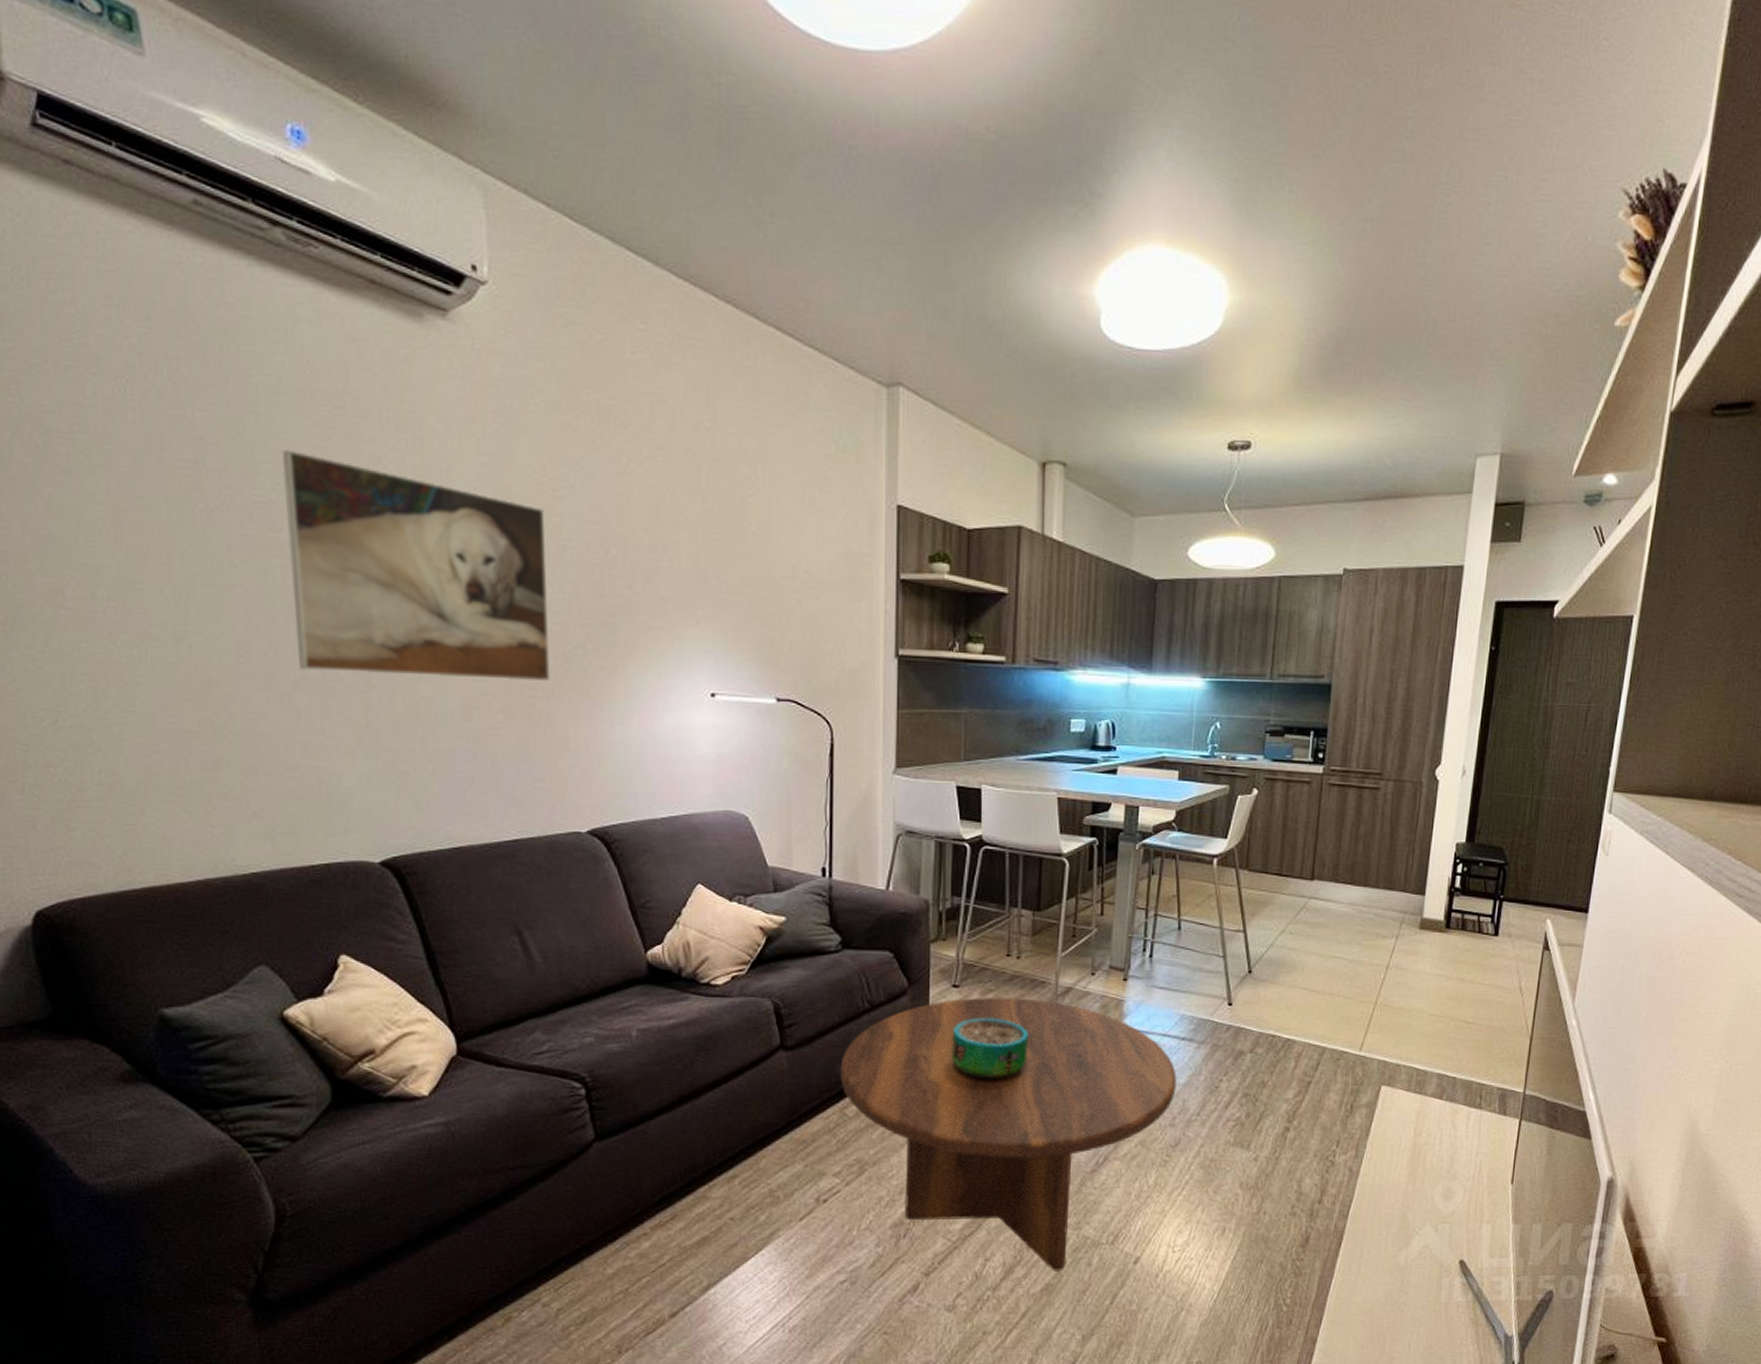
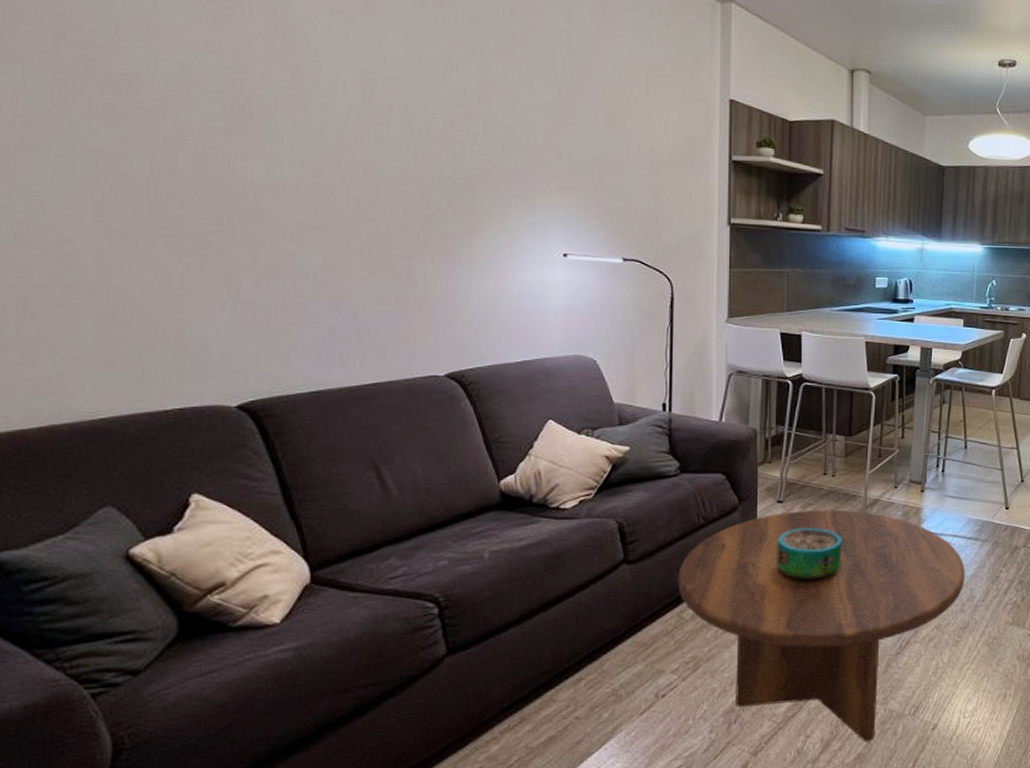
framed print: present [282,449,551,682] -> none [147,27,413,243]

